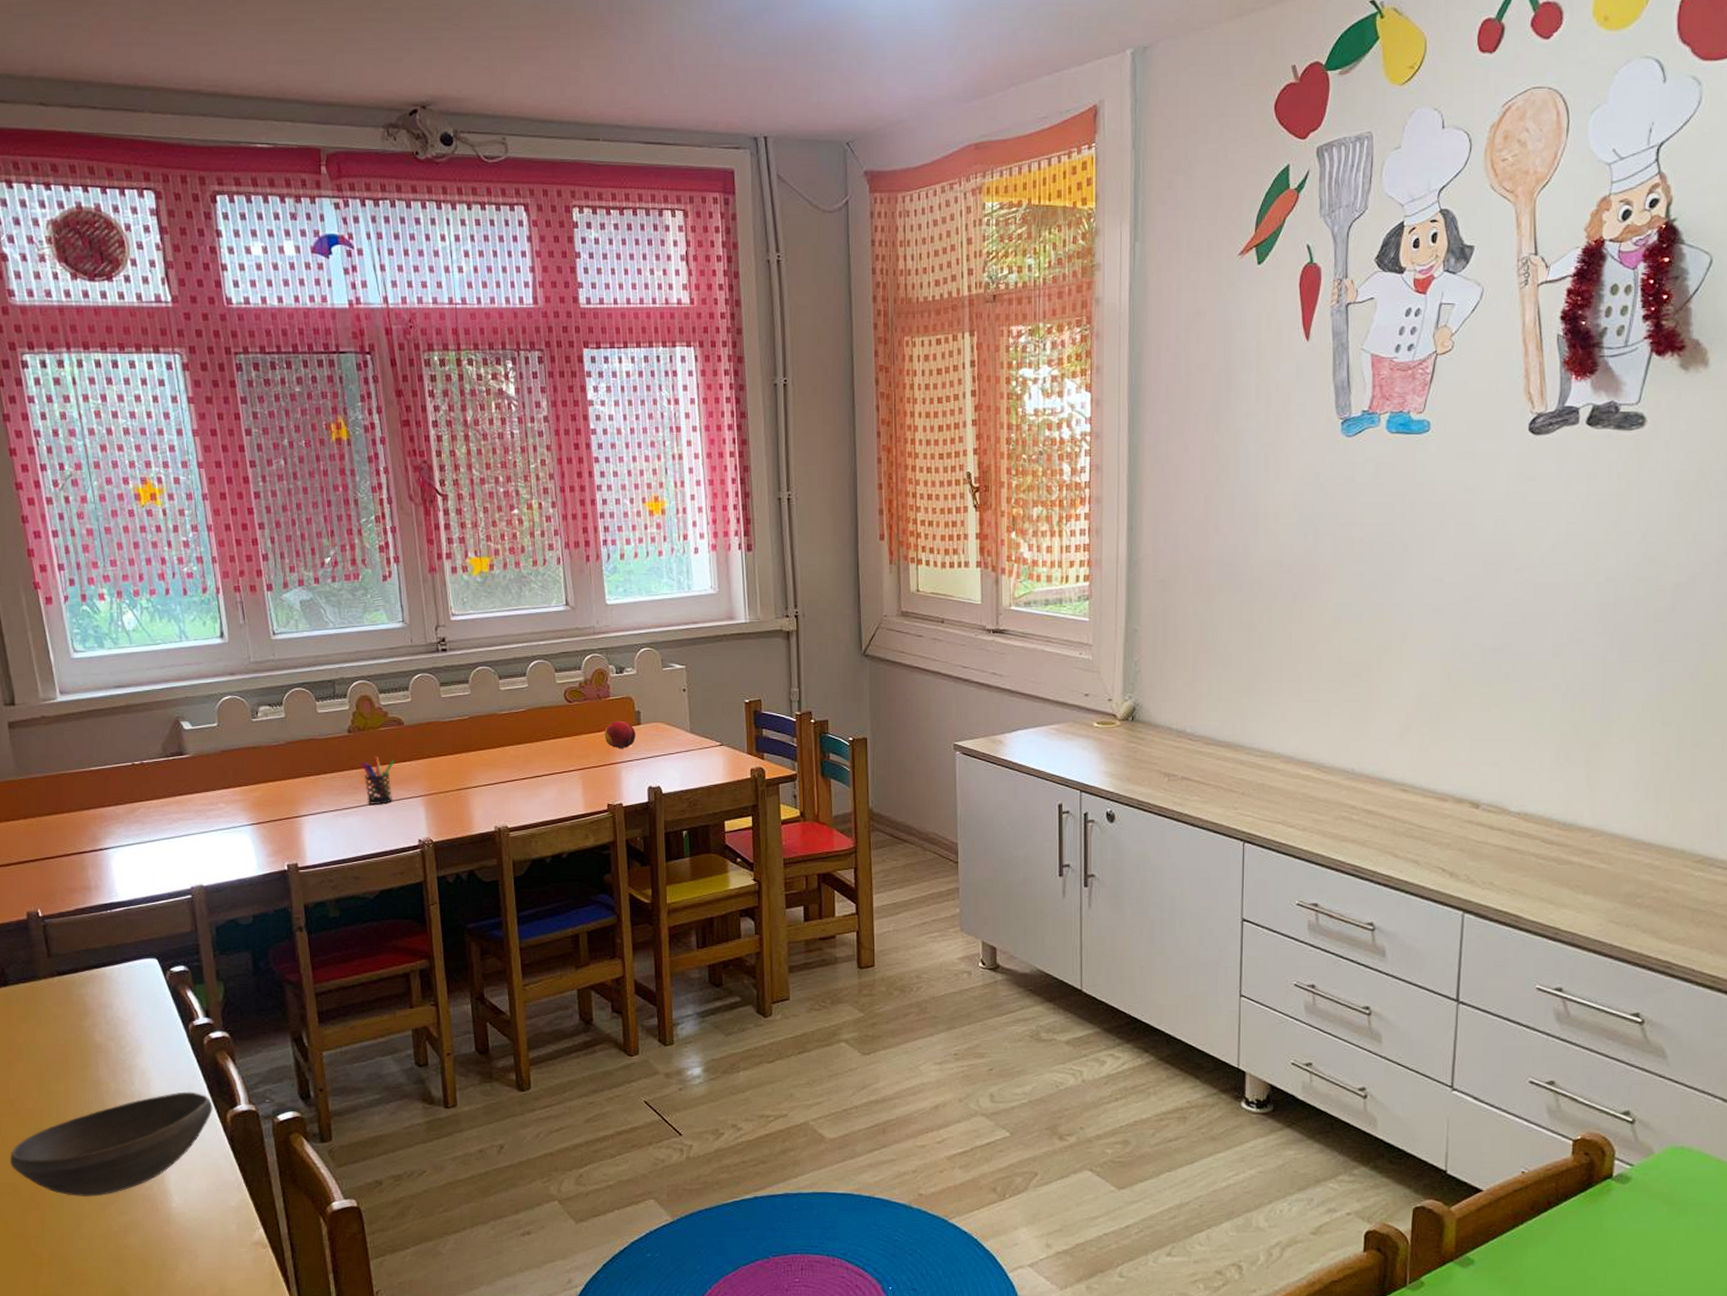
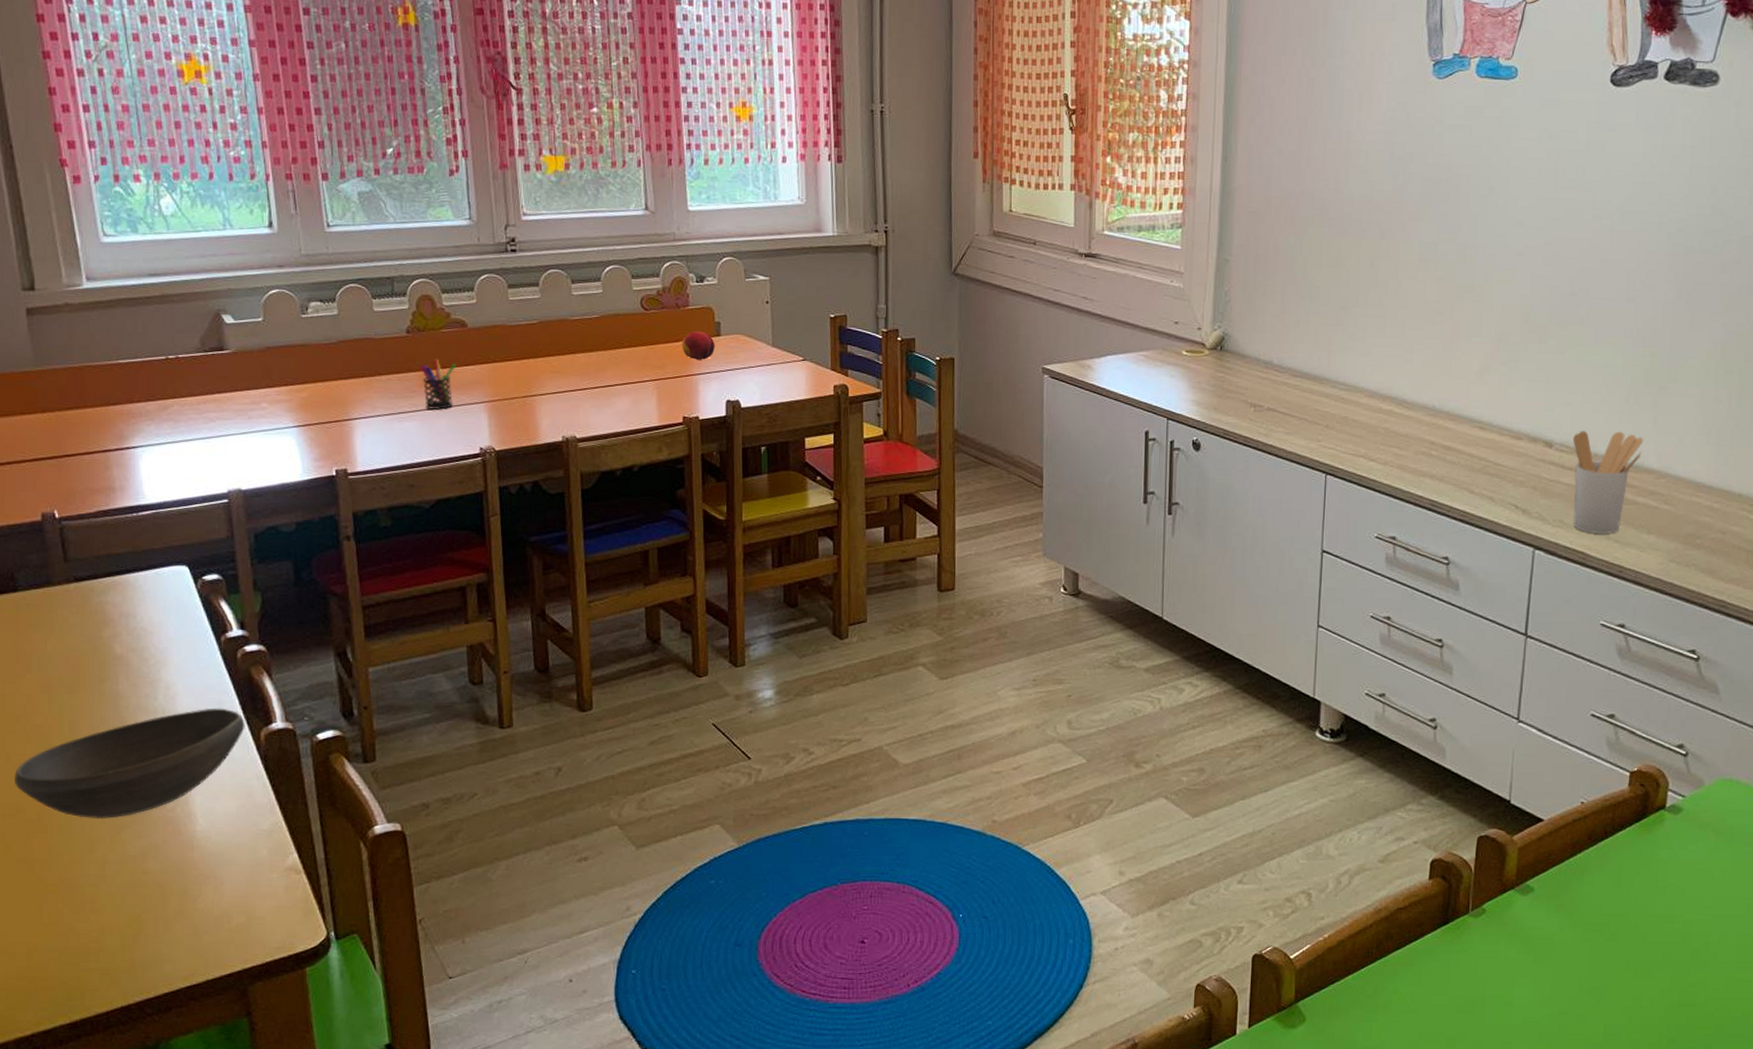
utensil holder: none [1501,789,1576,895] -> present [1573,431,1644,534]

